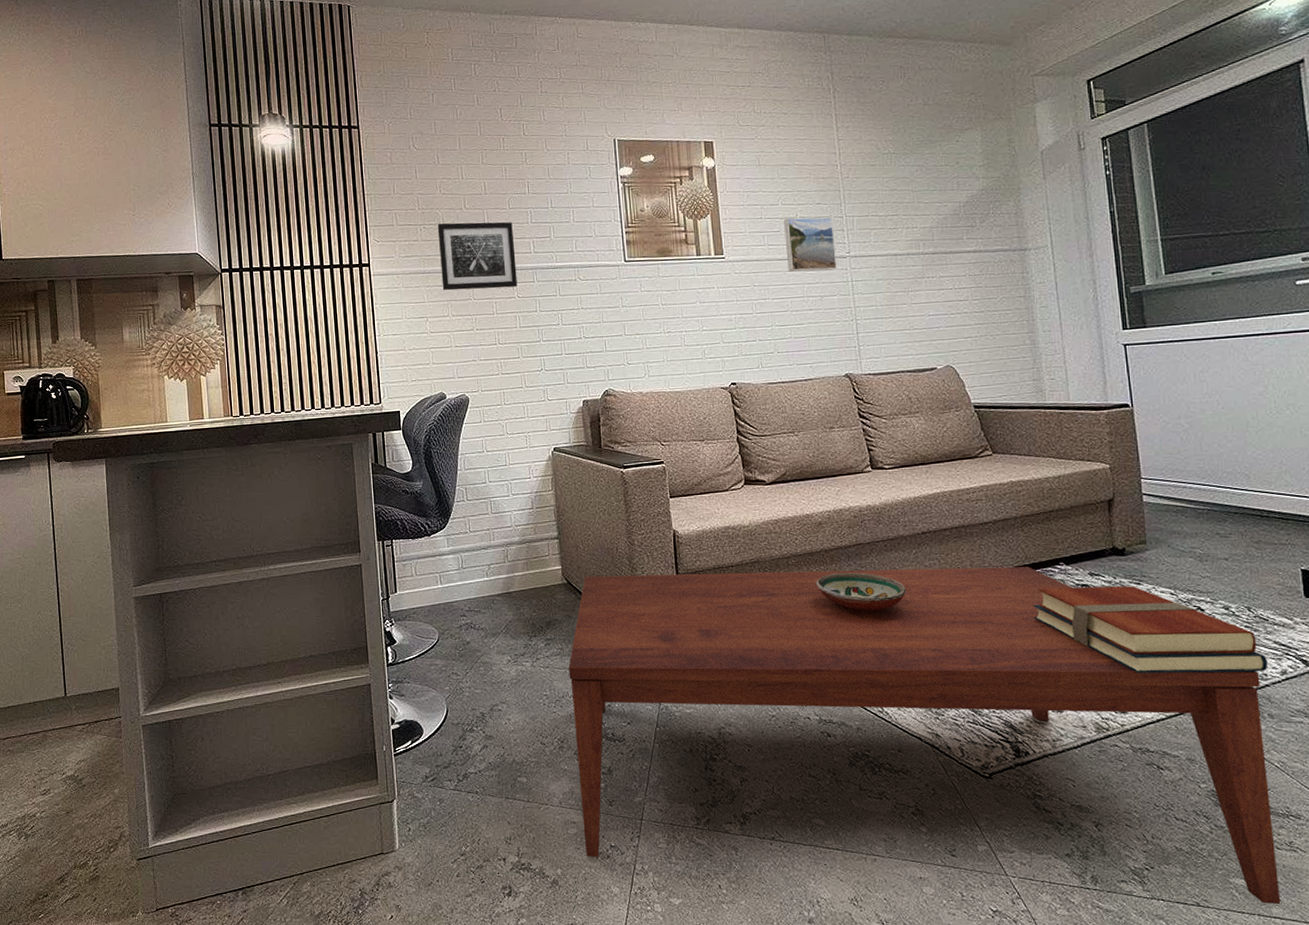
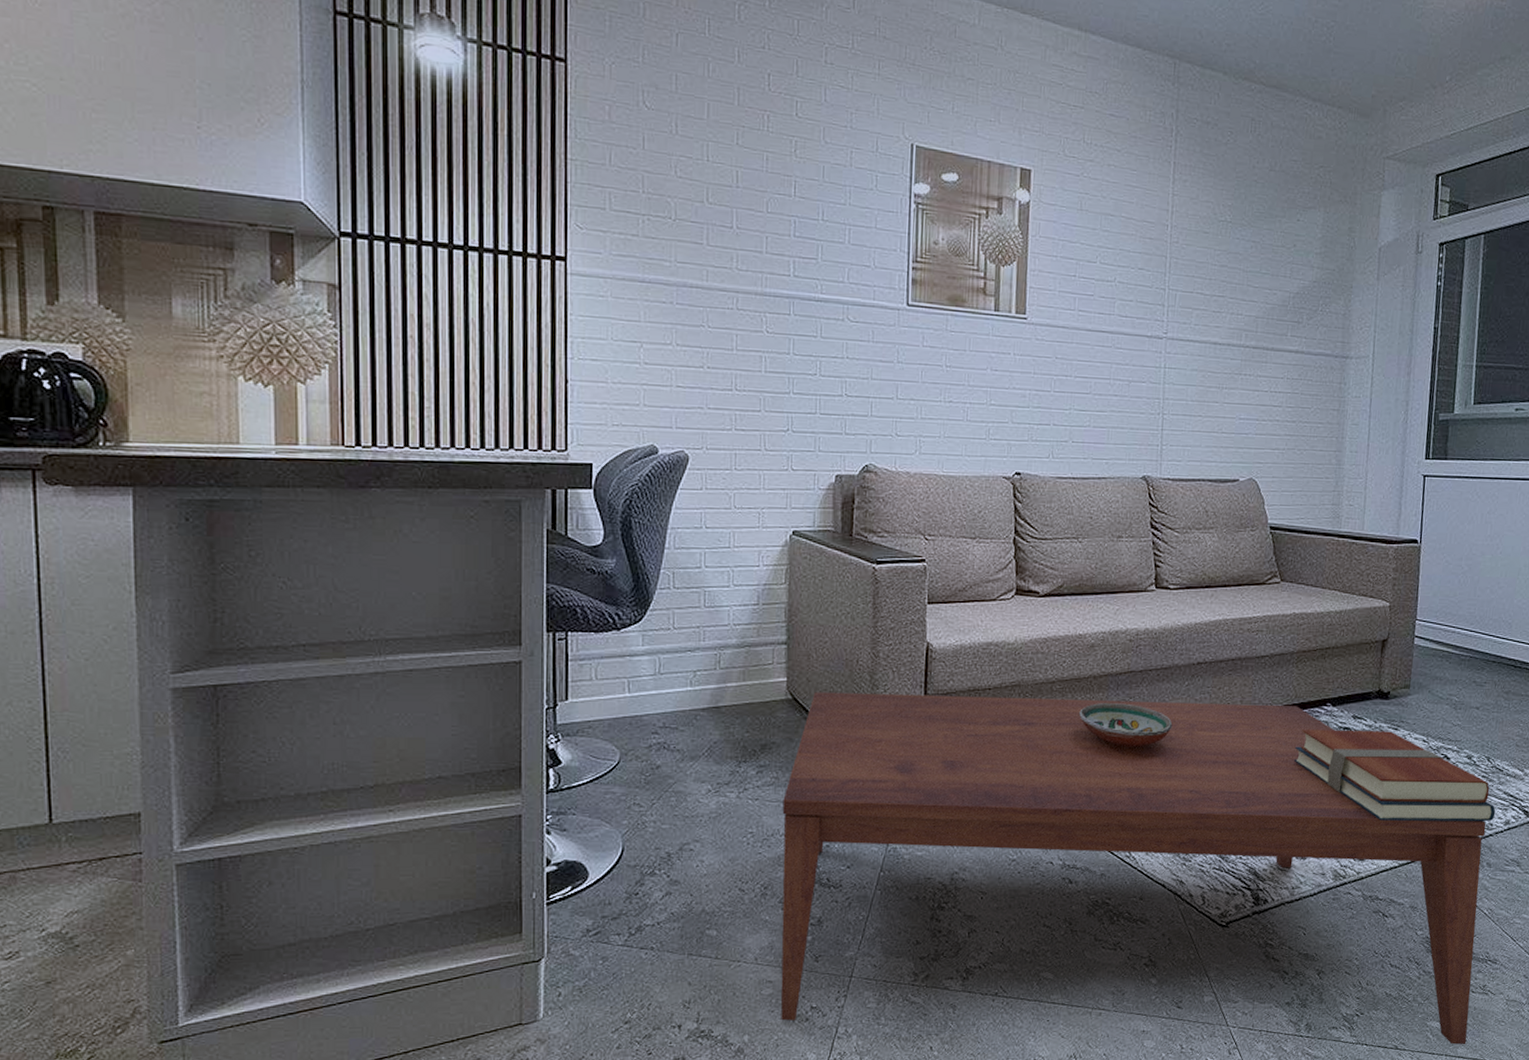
wall art: present [437,222,518,291] -> none [666,216,769,318]
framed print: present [784,217,837,272] -> none [1097,280,1154,352]

